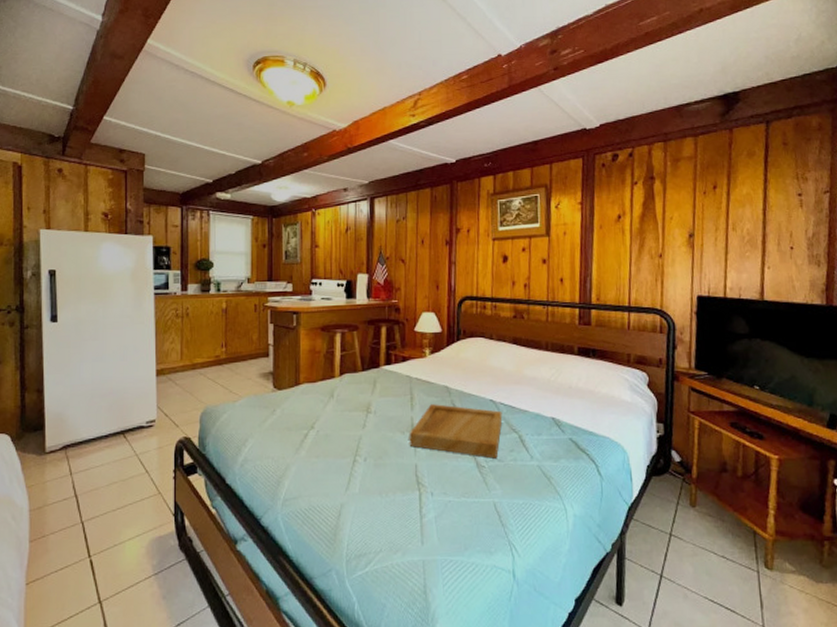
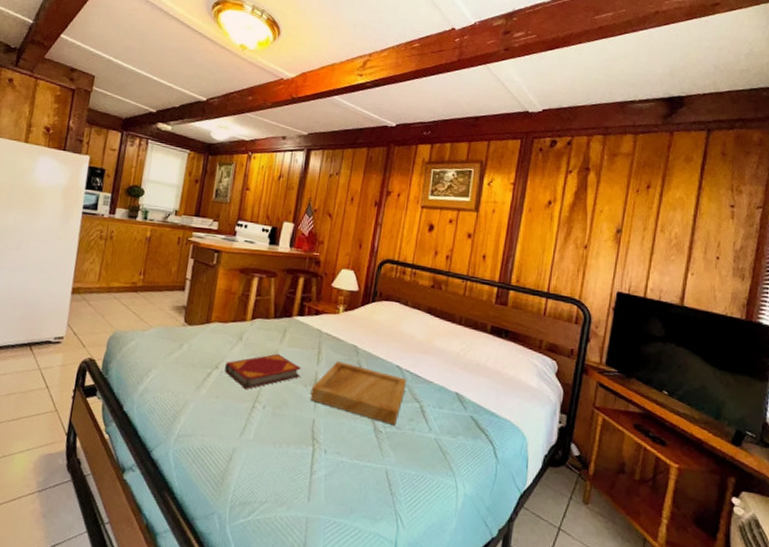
hardback book: none [321,405,396,445] -> present [225,353,301,389]

